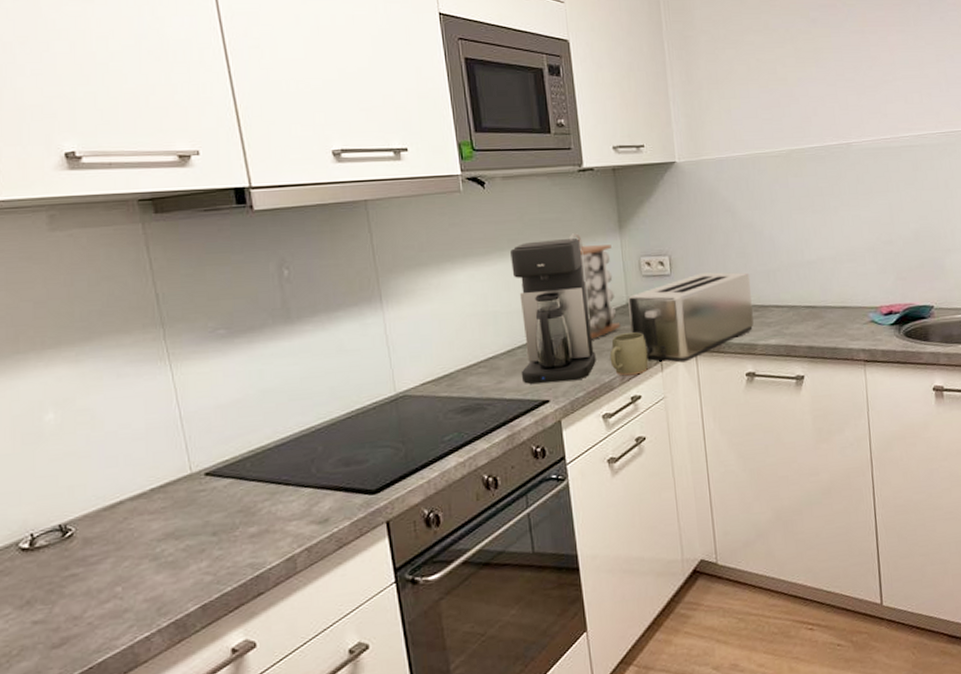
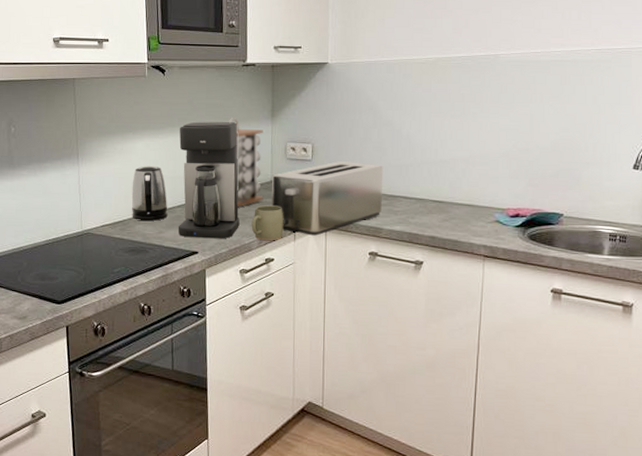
kettle: none [456,300,507,372] -> present [131,165,168,222]

